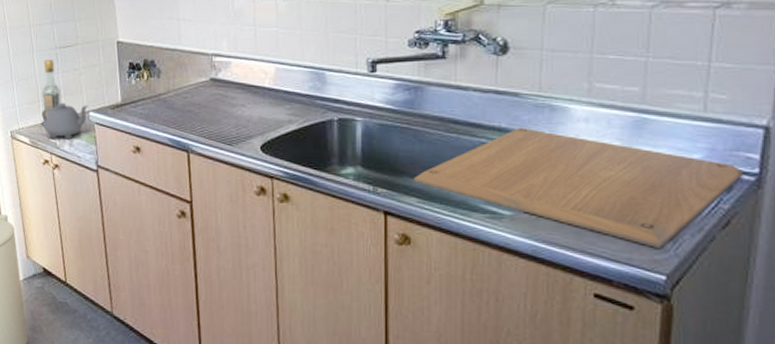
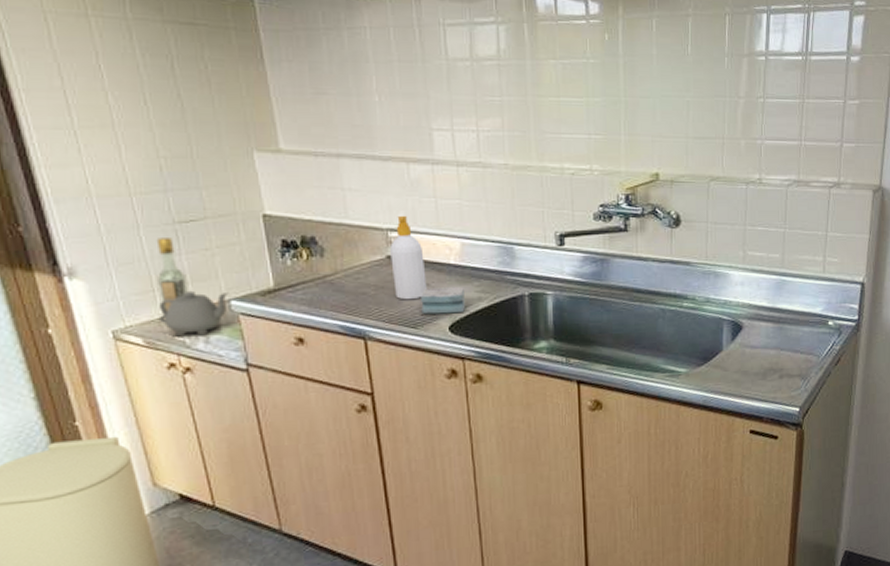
soap bottle: none [213,42,243,119] -> present [390,215,427,300]
sponge: none [237,109,277,134] -> present [421,287,466,315]
chopping board: present [412,127,744,250] -> none [602,292,849,387]

